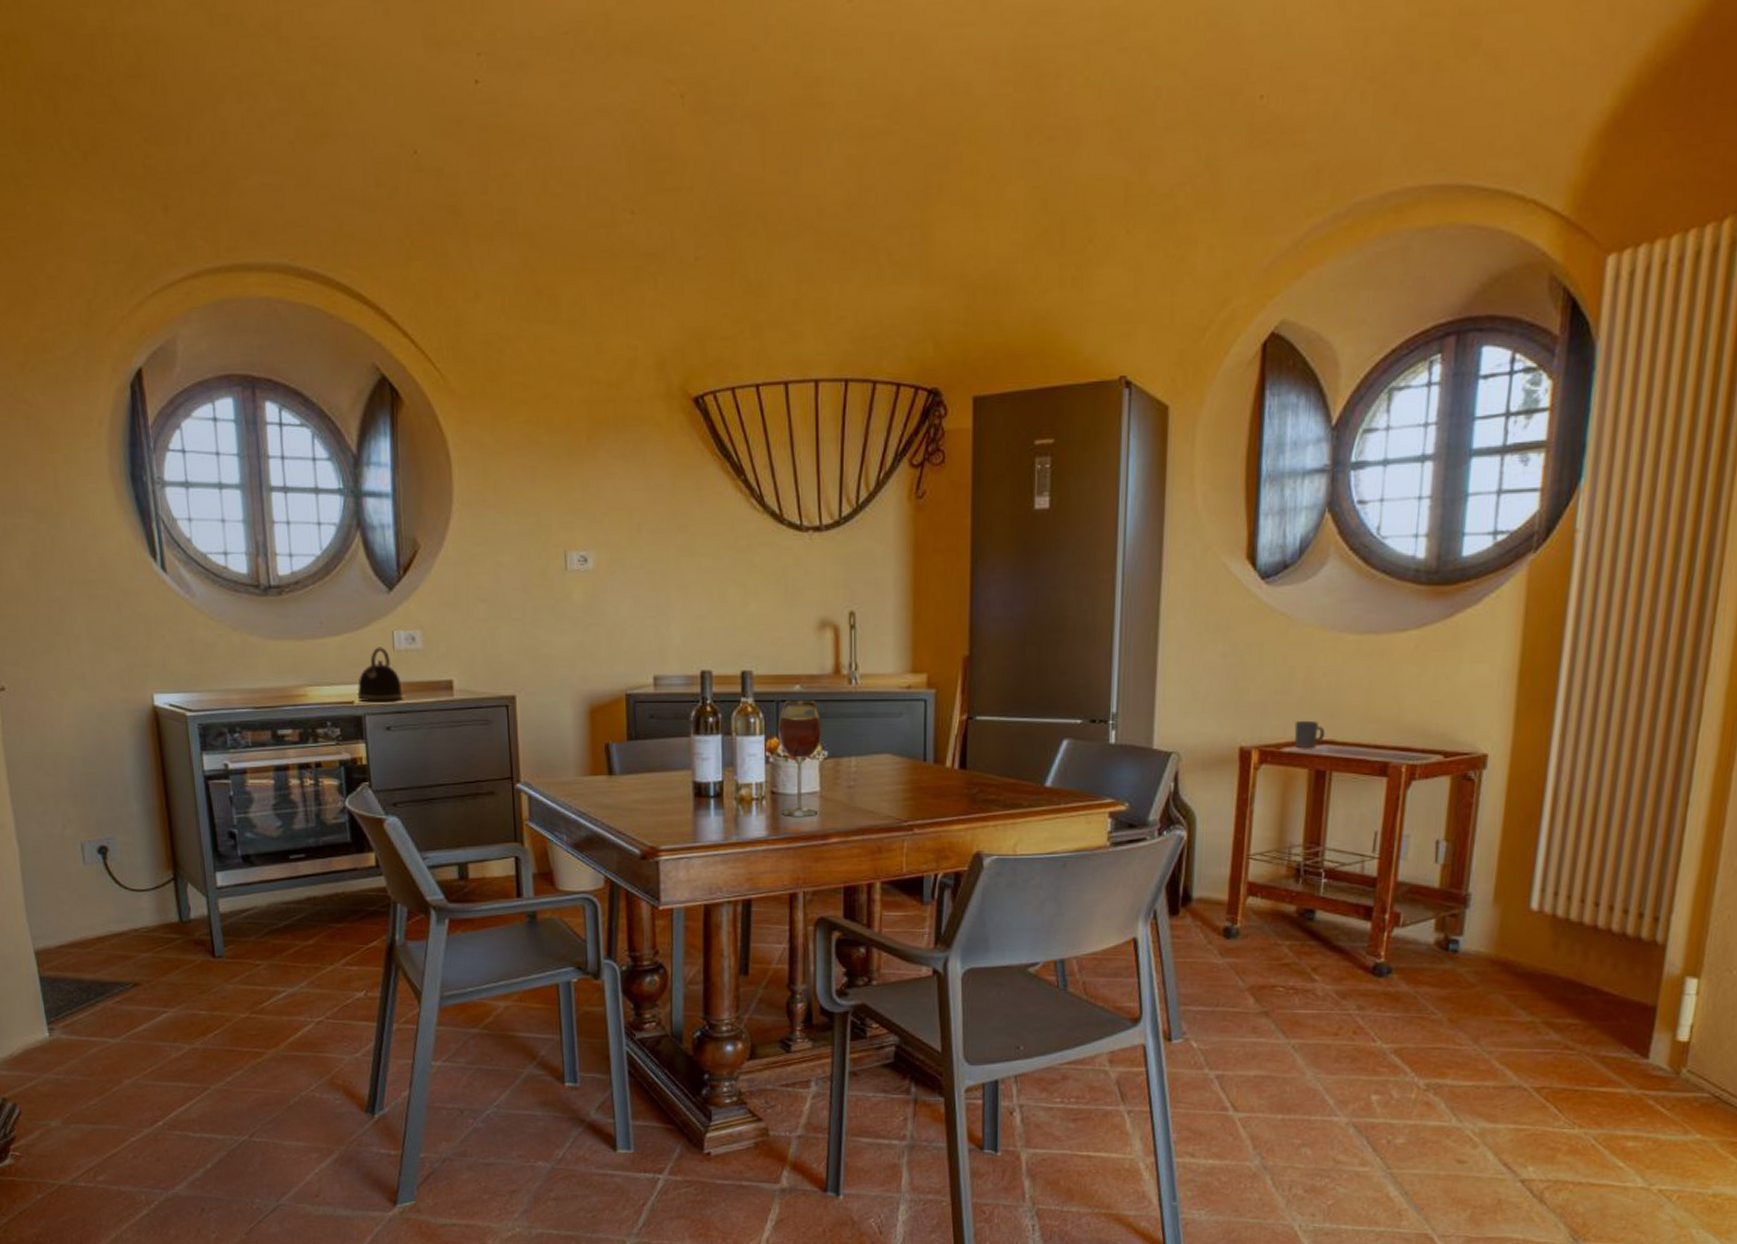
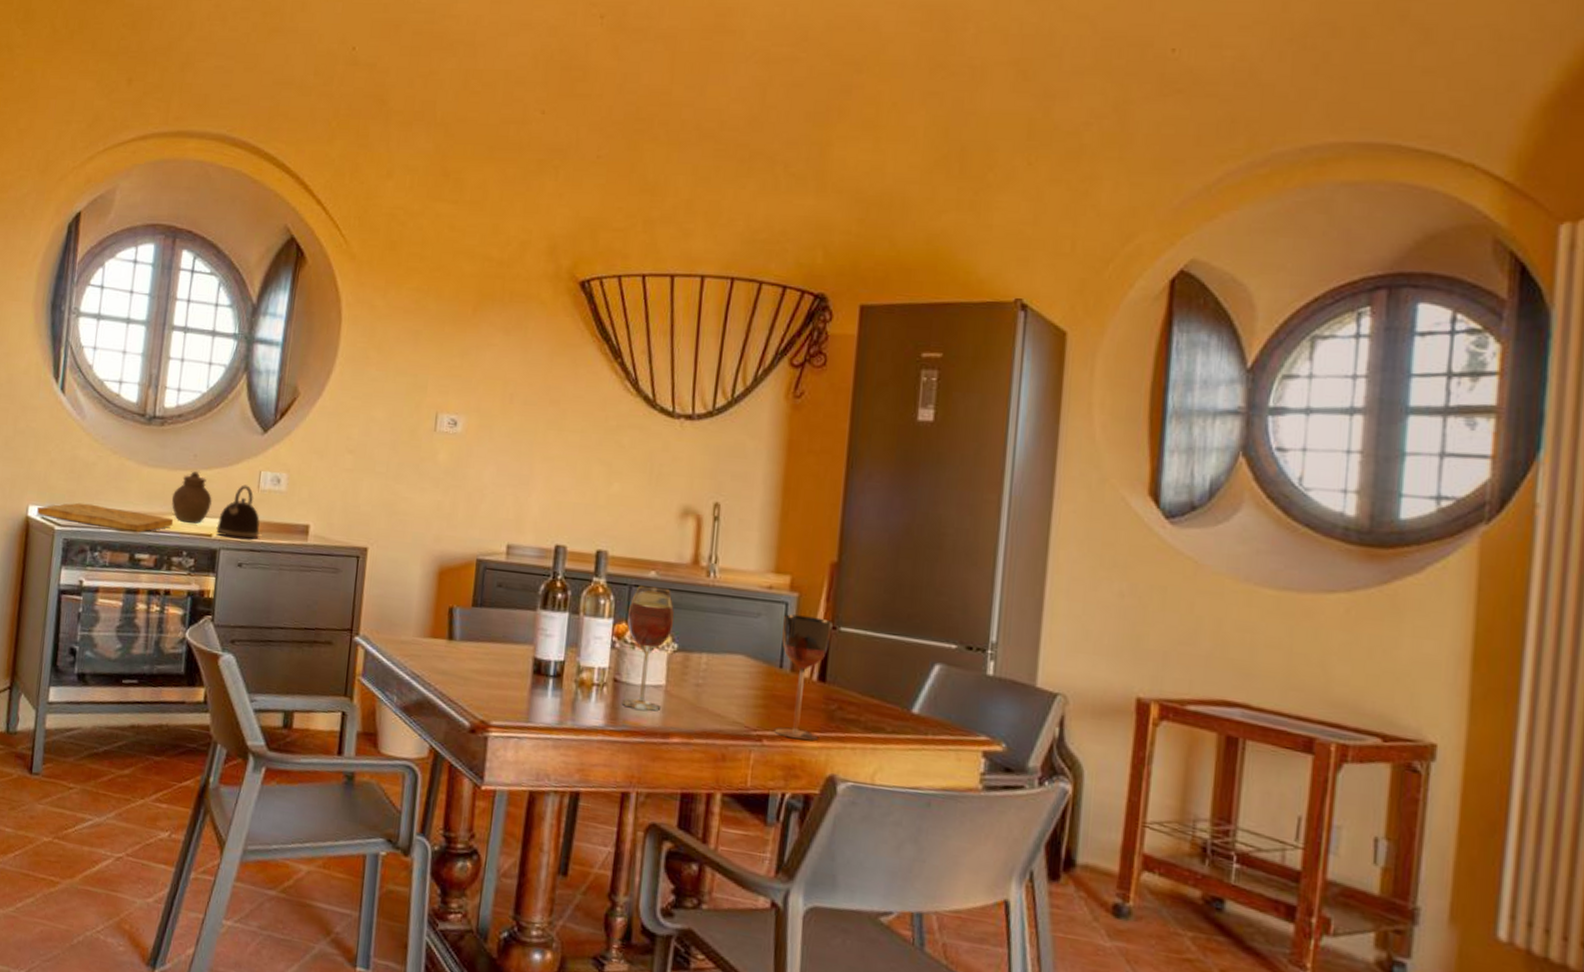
cutting board: none [163,685,312,709] -> present [37,502,174,533]
jar: none [305,639,348,693] -> present [172,471,212,524]
wineglass: none [921,710,969,823] -> present [772,614,833,740]
mug: present [1294,720,1326,748] -> none [1201,677,1239,710]

